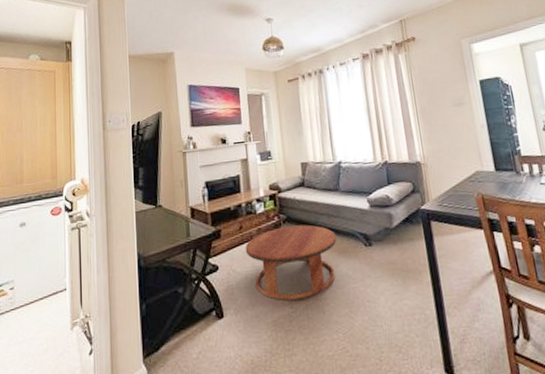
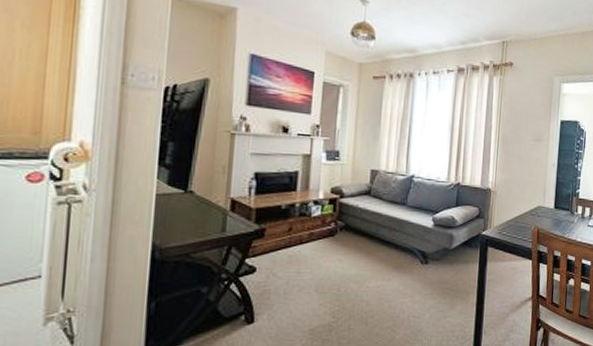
coffee table: present [245,224,337,300] -> none [291,234,394,309]

